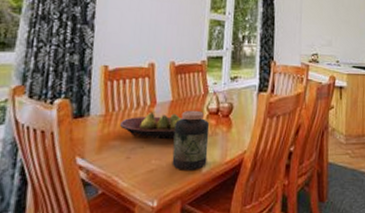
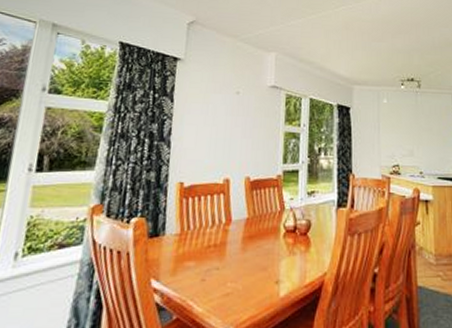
fruit bowl: present [120,111,184,139] -> none [195,230,260,259]
jar: present [172,110,210,170] -> none [248,227,287,294]

